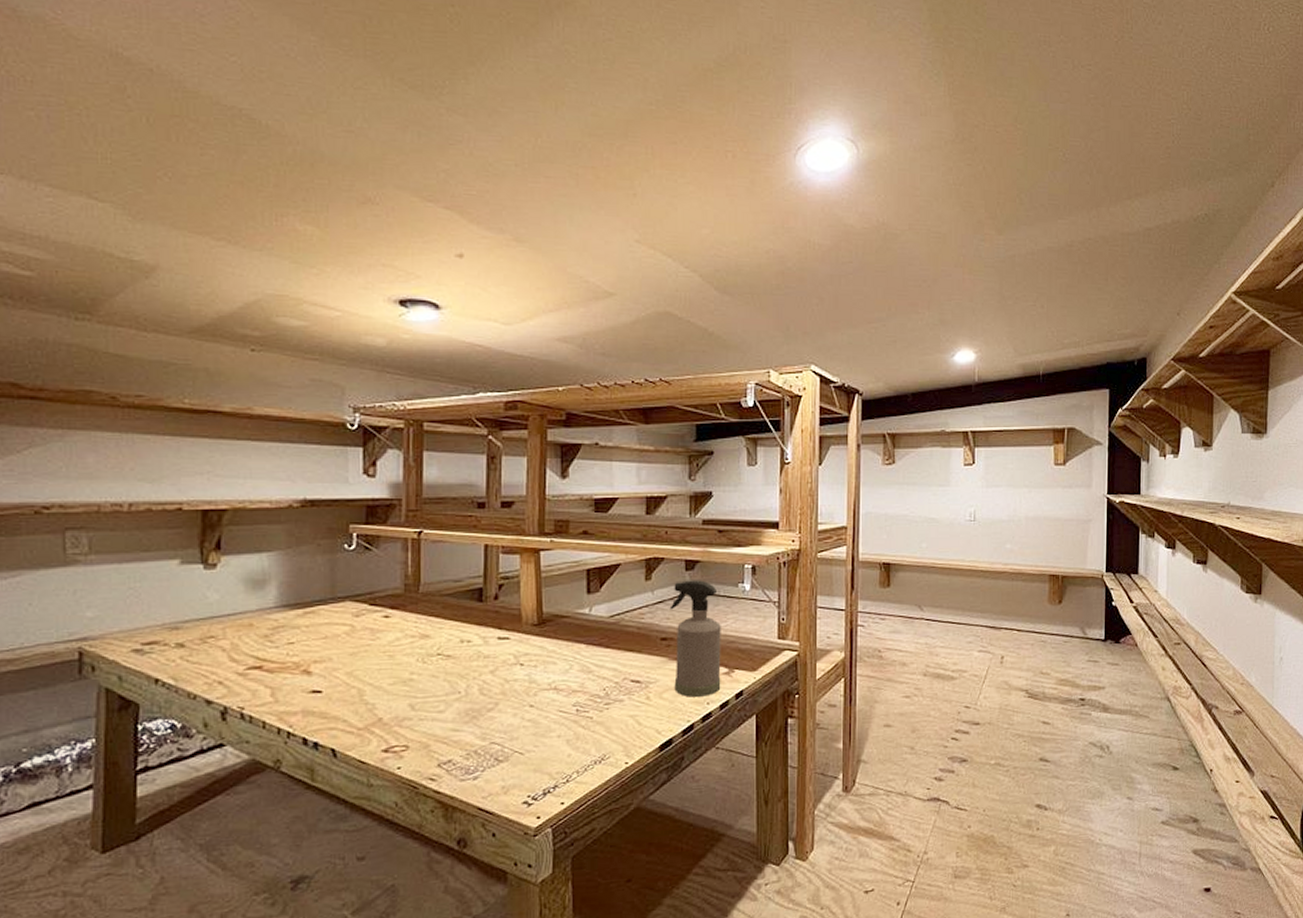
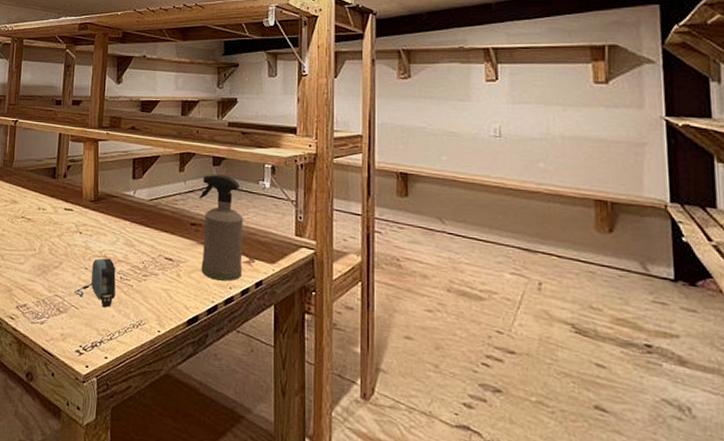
tape measure: none [516,690,571,748] -> present [74,258,116,308]

